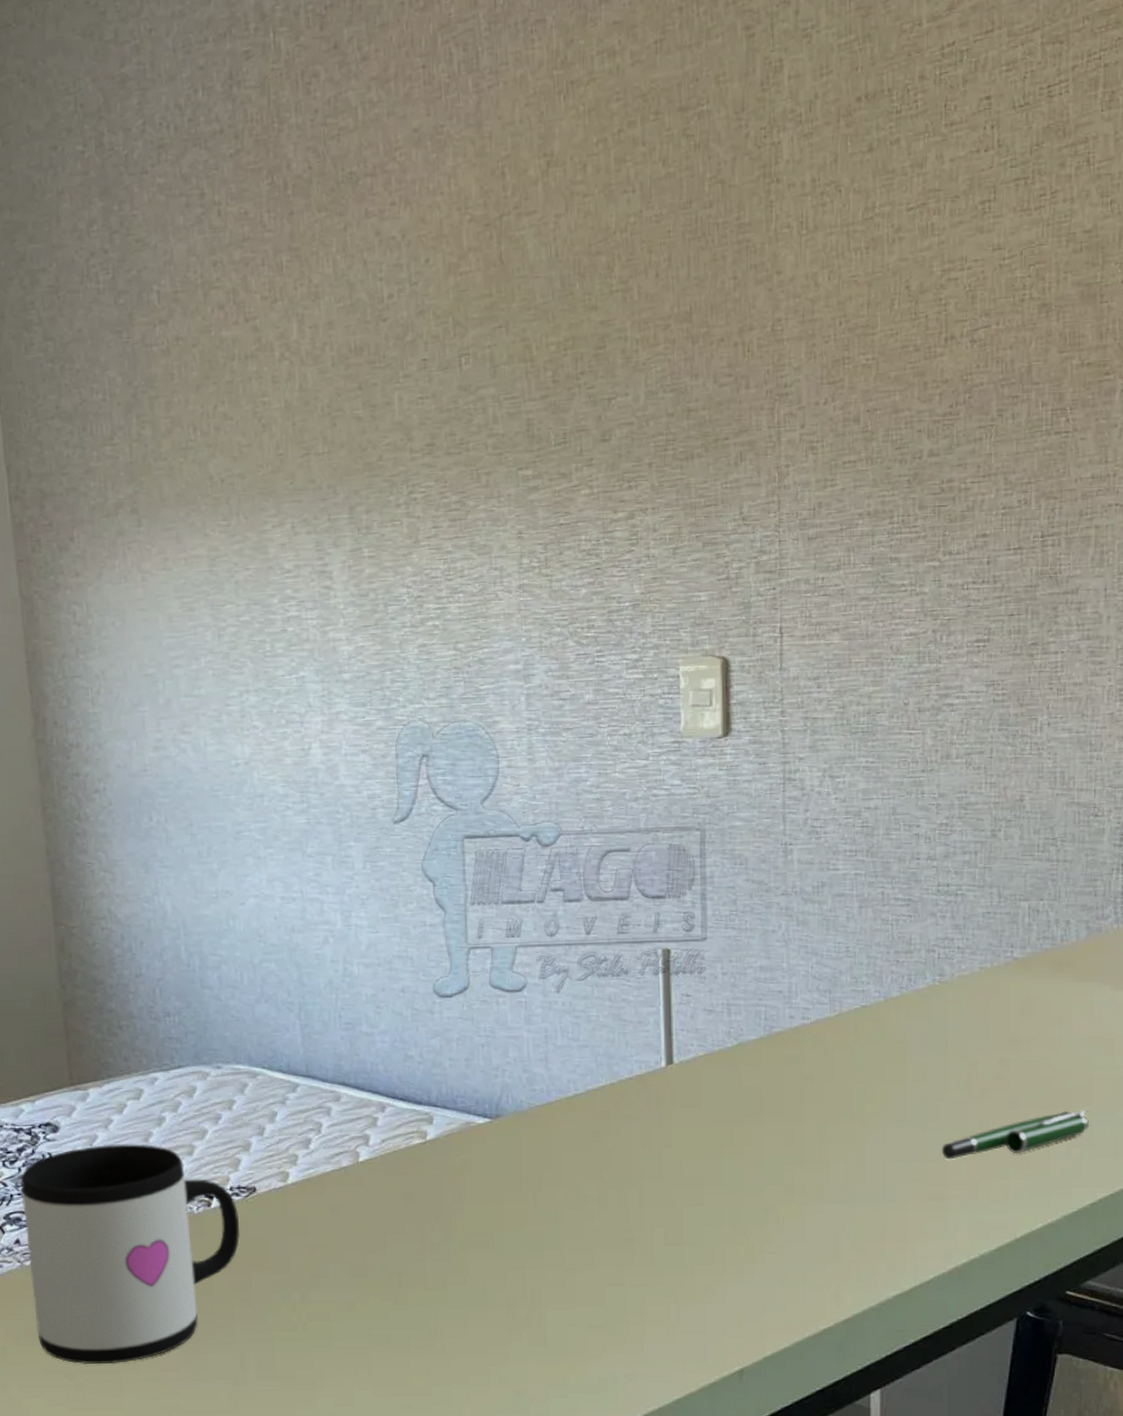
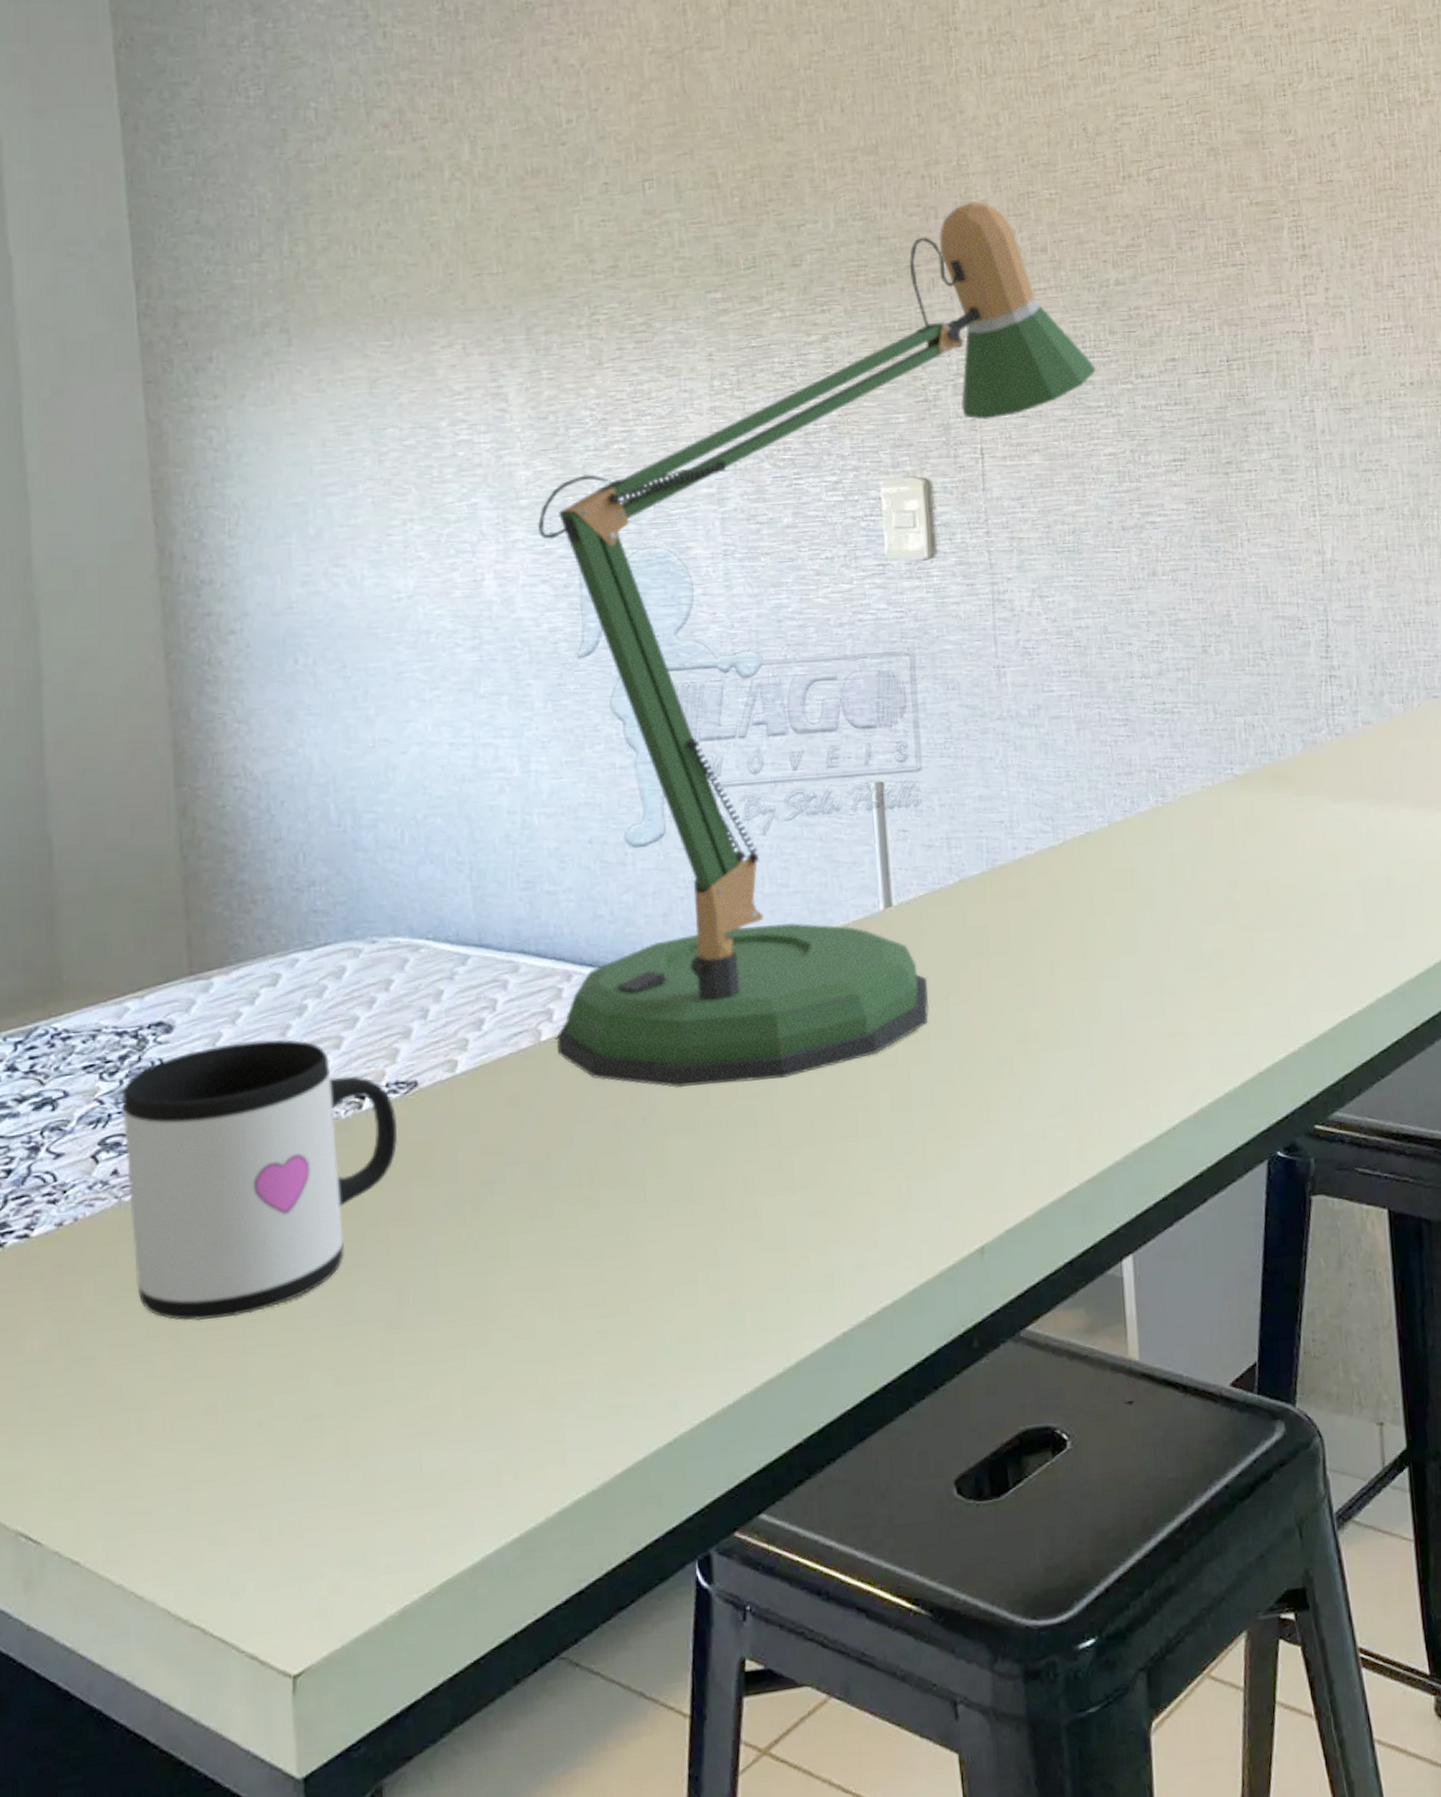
desk lamp: none [358,369,902,1211] -> present [537,201,1096,1089]
pen: present [941,1108,1089,1160] -> none [1177,927,1322,992]

